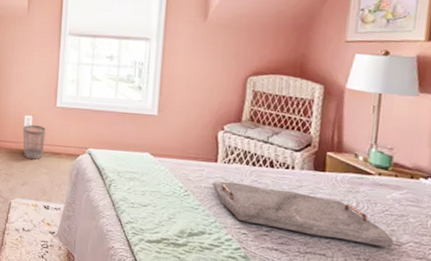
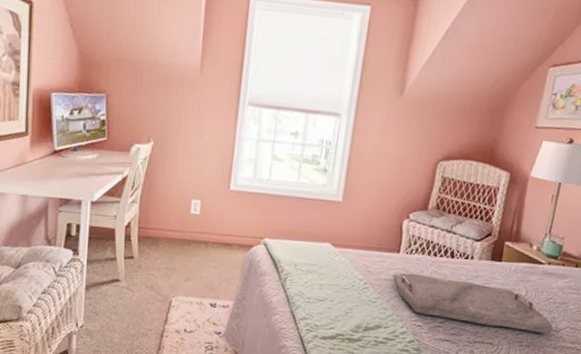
wastebasket: present [23,124,46,160] -> none [188,210,216,251]

